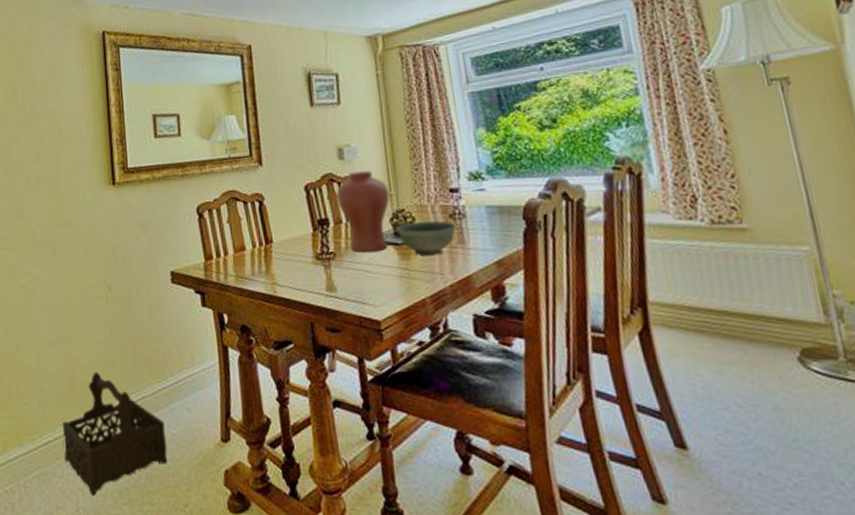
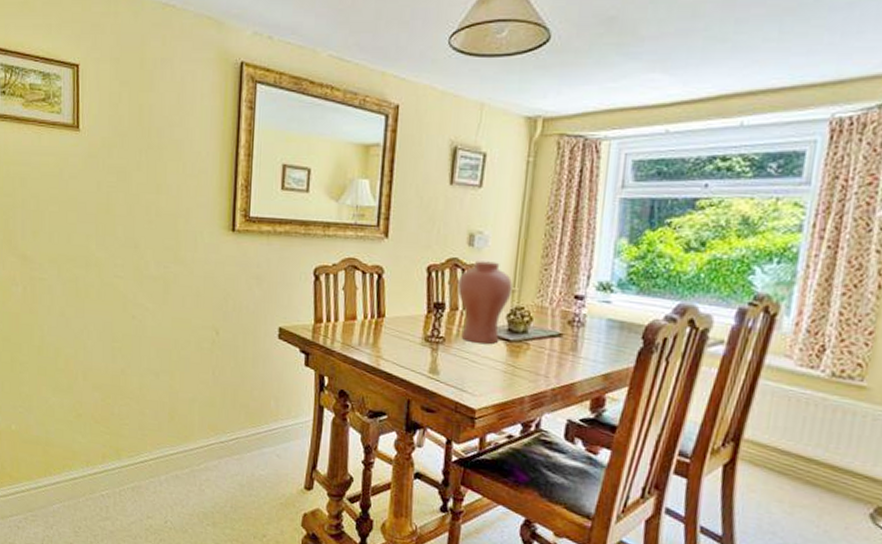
decorative basket: present [62,372,168,495] -> none [157,408,255,513]
bowl: present [395,221,456,256] -> none [510,321,572,358]

